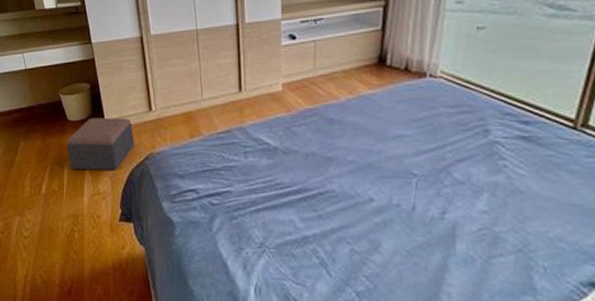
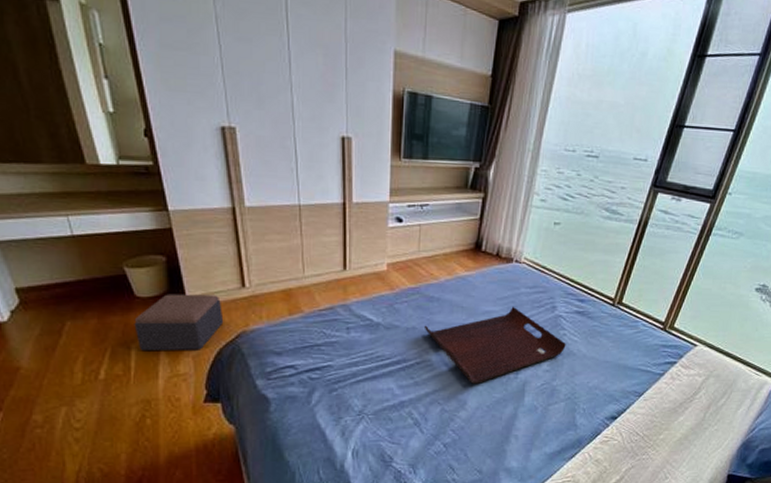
serving tray: none [325,129,509,222] -> present [423,306,566,384]

